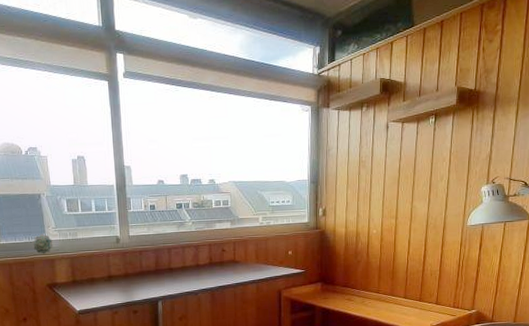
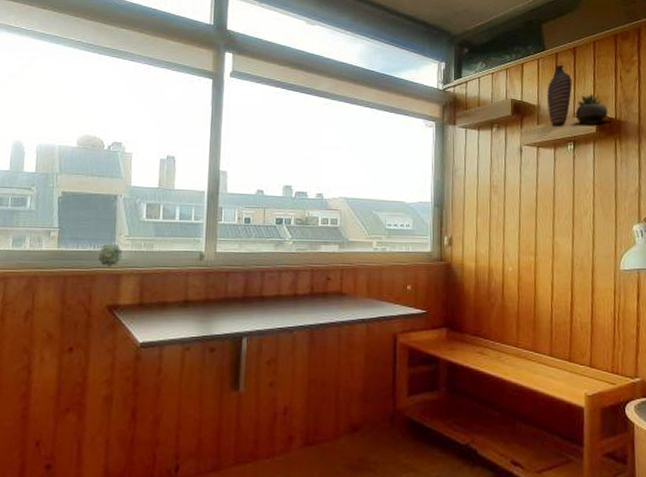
decorative vase: none [414,40,437,103] -> present [547,65,572,128]
succulent plant: none [432,66,474,100] -> present [570,93,615,127]

